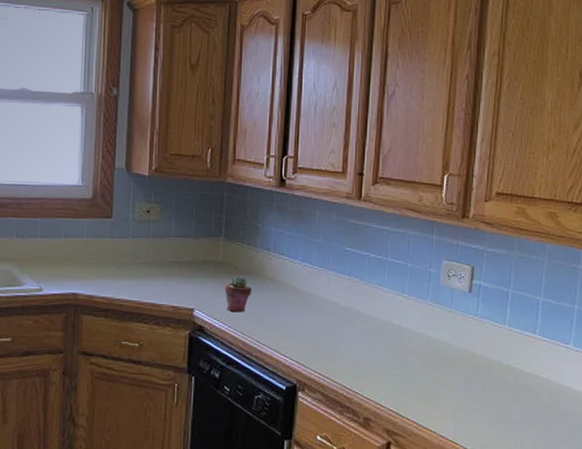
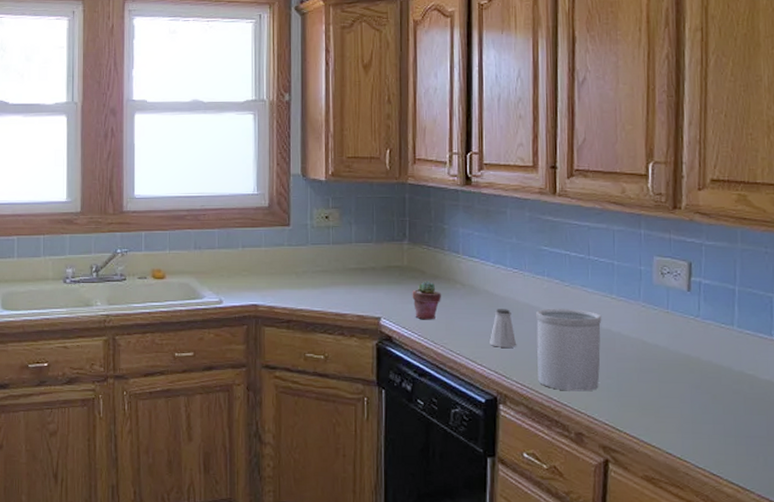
saltshaker: none [293,304,318,340] -> present [490,309,517,348]
utensil holder: none [334,304,394,381] -> present [536,308,602,392]

